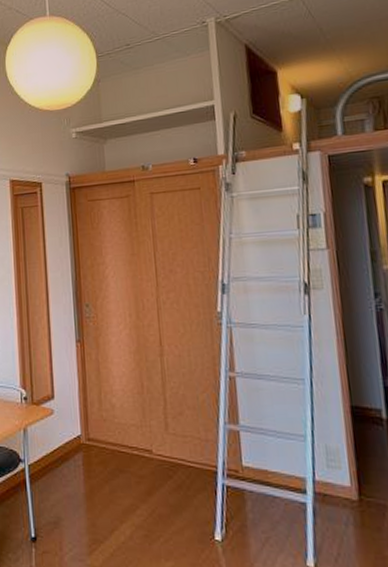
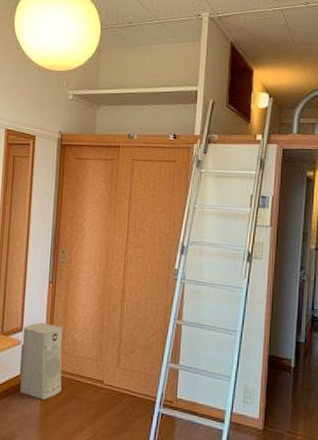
air purifier: none [54,387,105,476] -> present [19,322,63,400]

